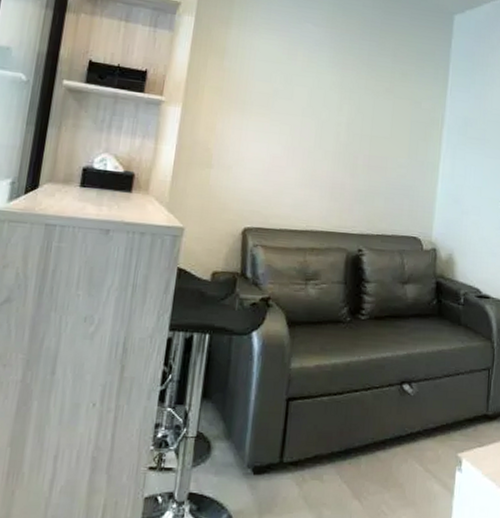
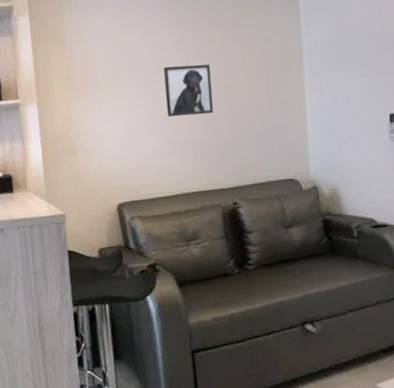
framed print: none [312,103,361,158] -> present [163,64,214,117]

